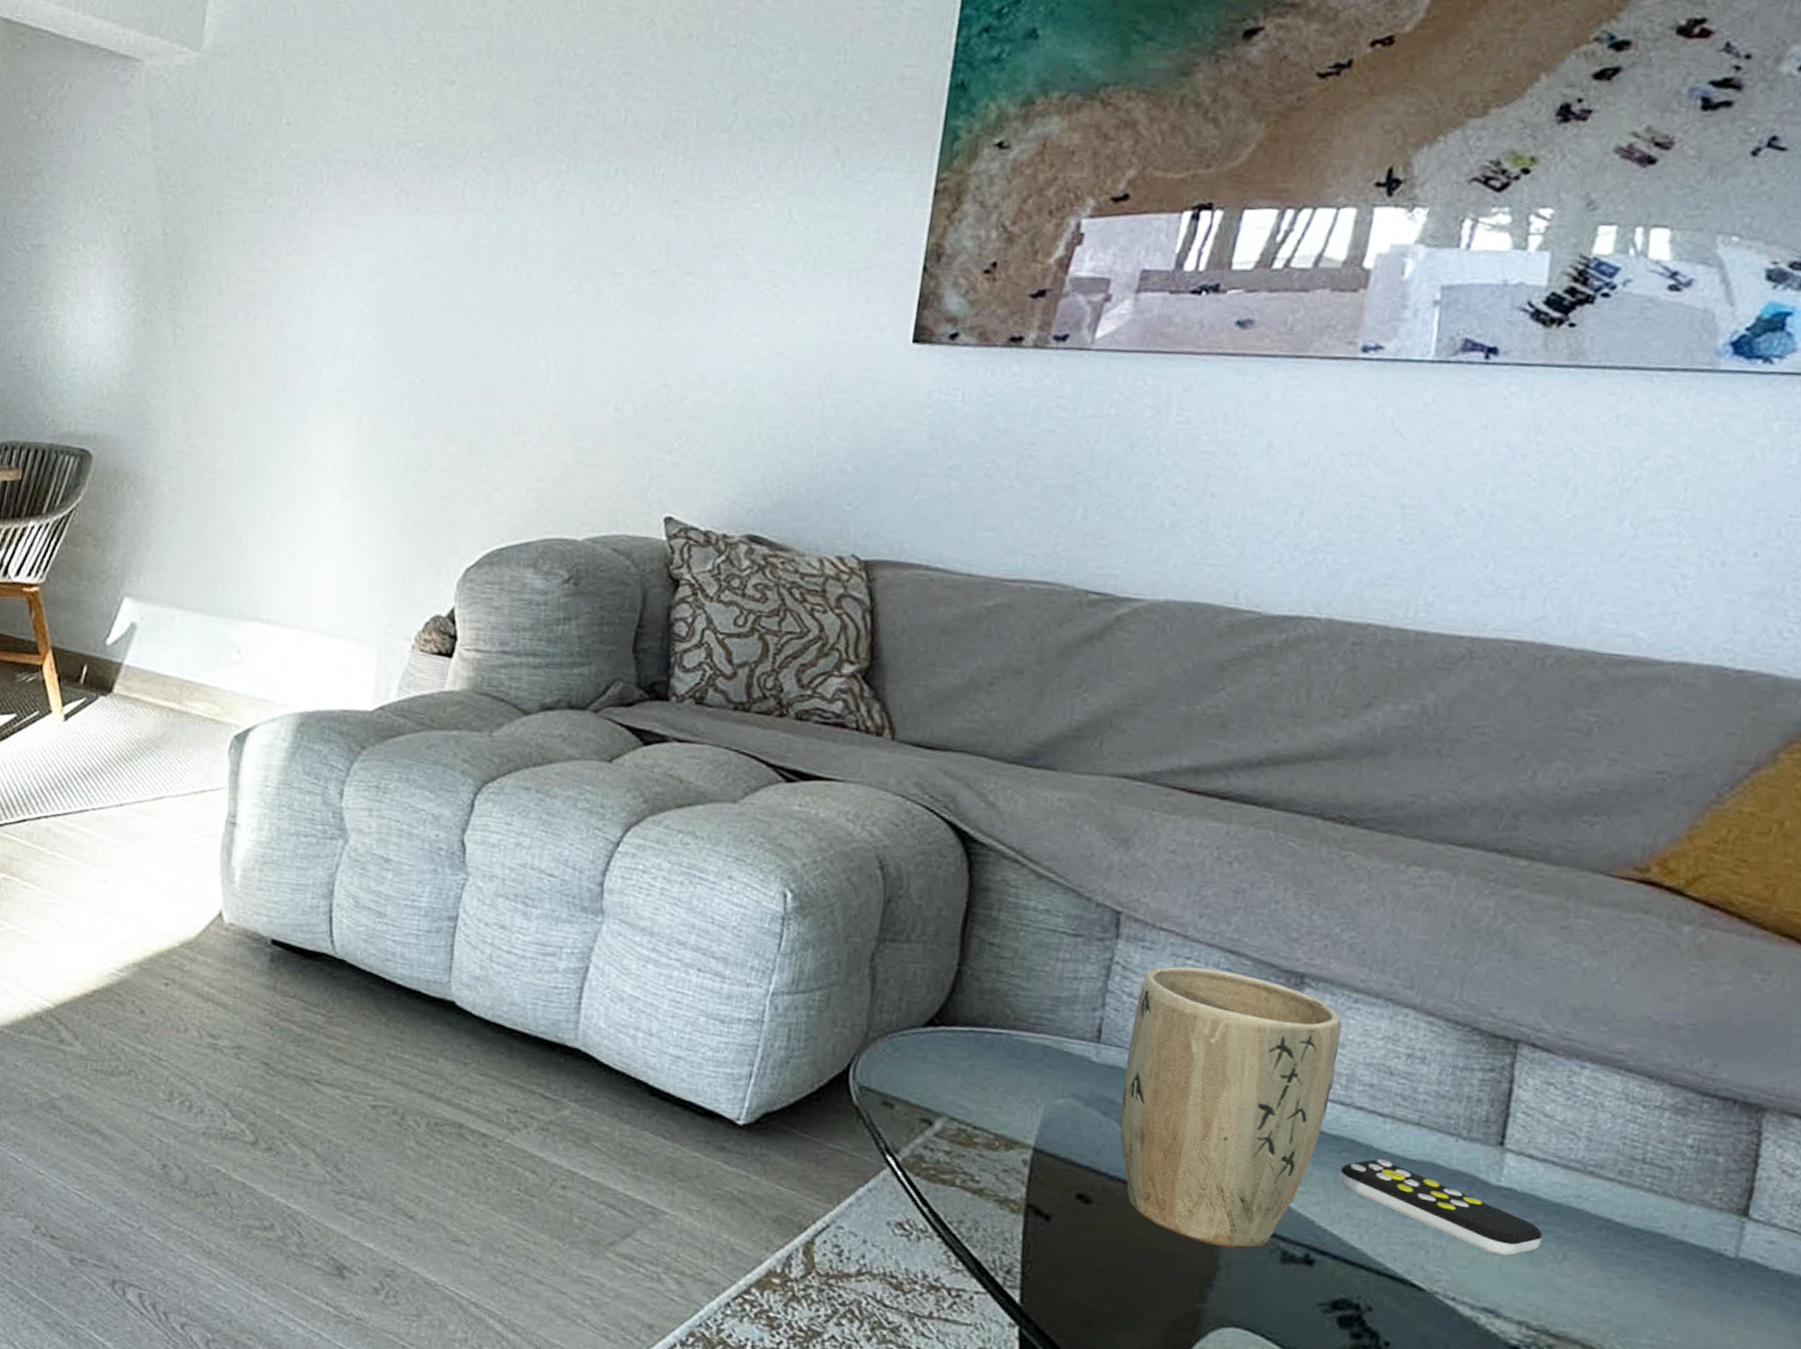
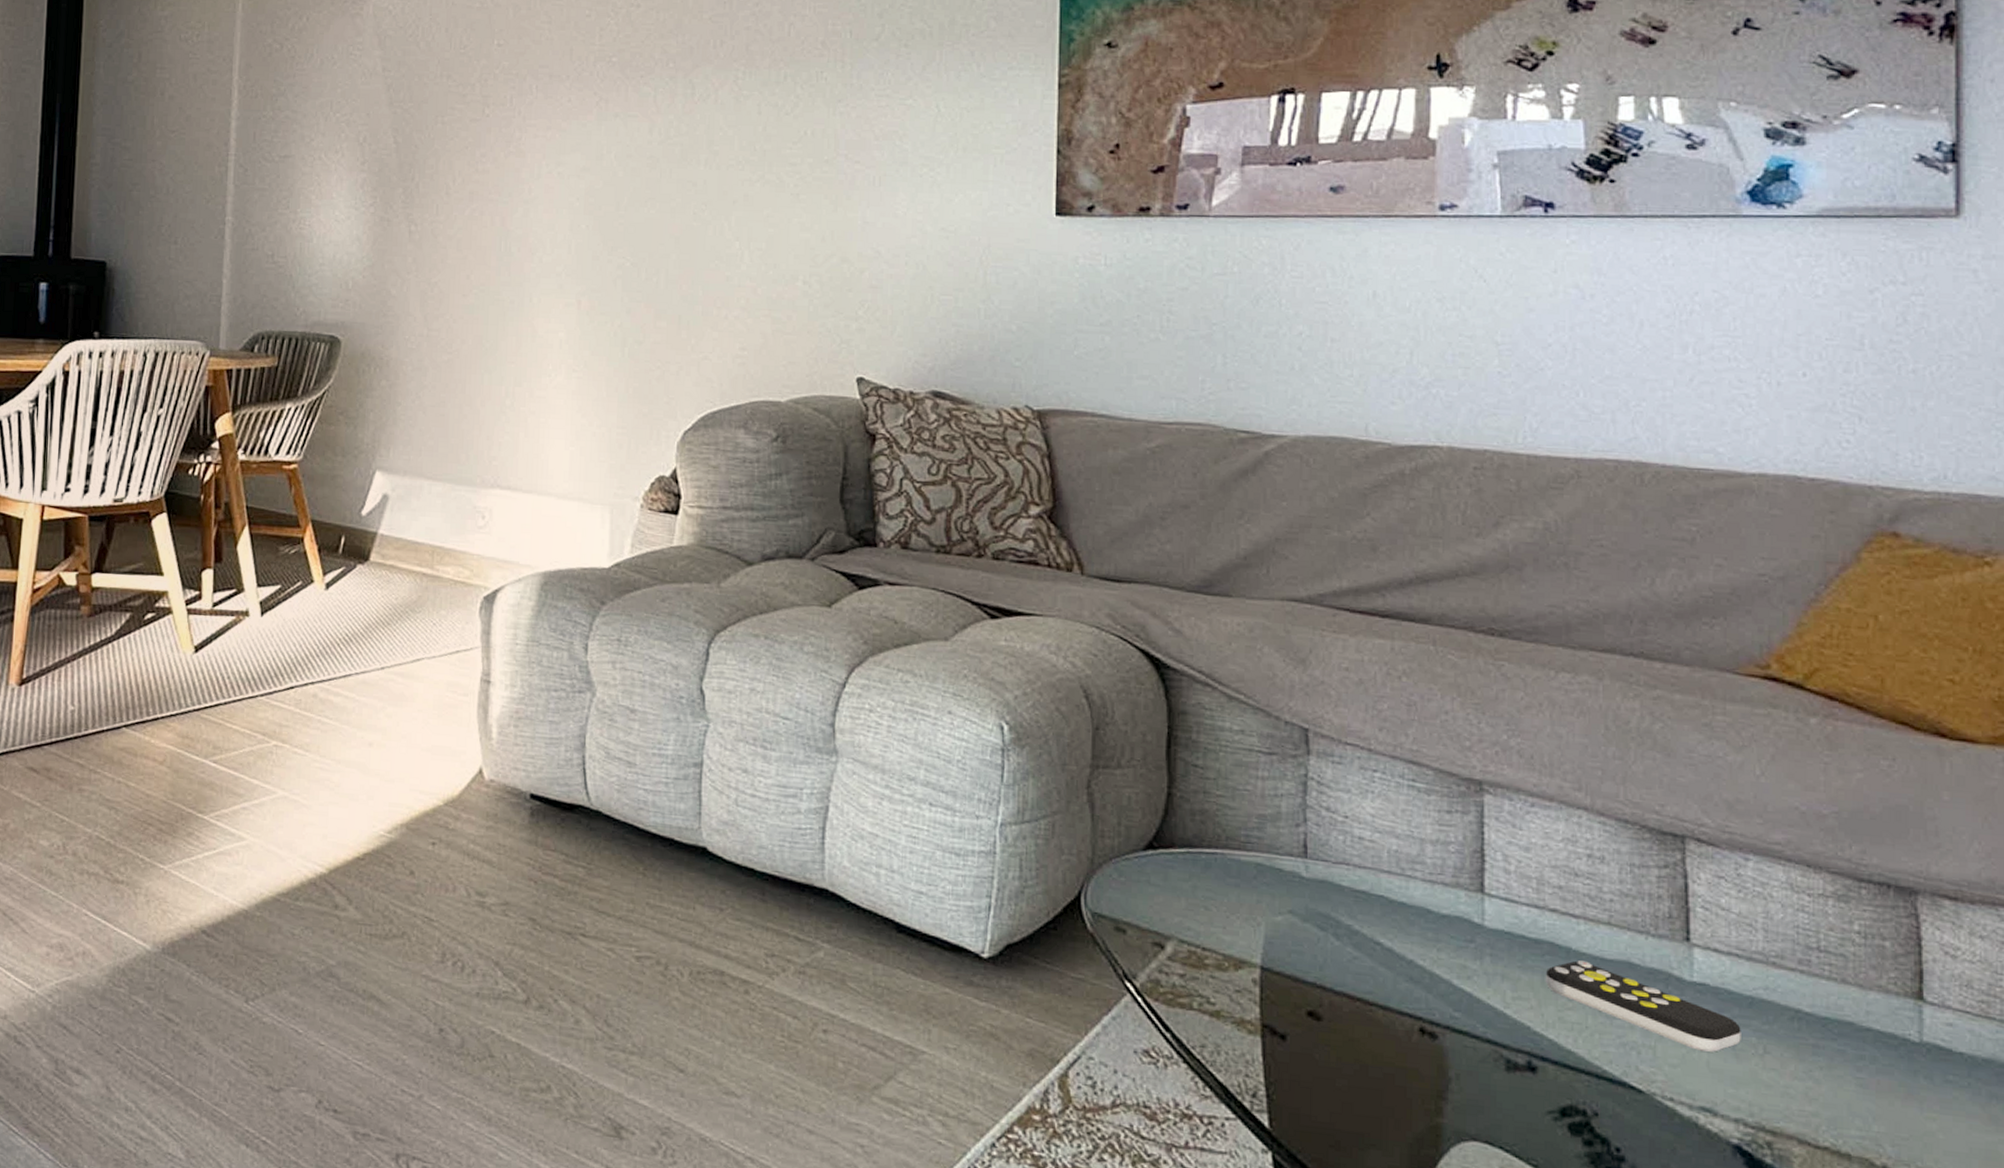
plant pot: present [1119,966,1343,1249] -> none [1334,778,1525,1059]

